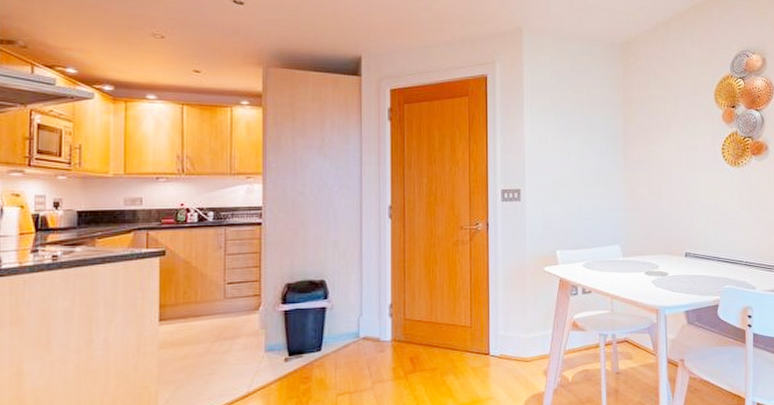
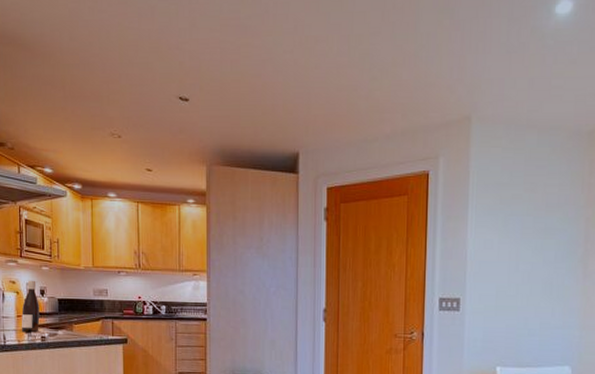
bottle: none [24,191,52,253] -> present [21,280,40,333]

